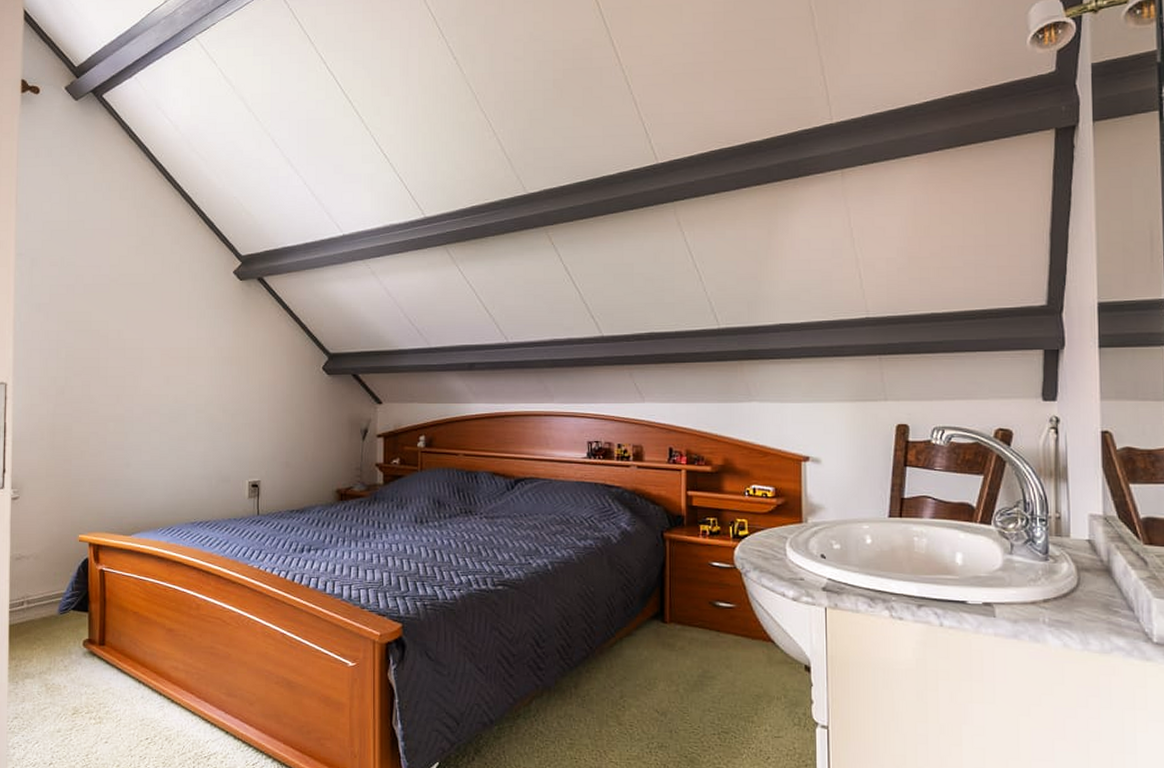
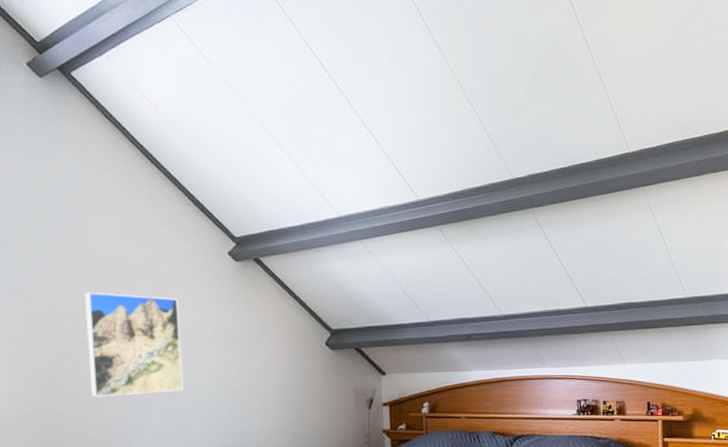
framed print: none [97,309,184,414] -> present [84,292,184,397]

